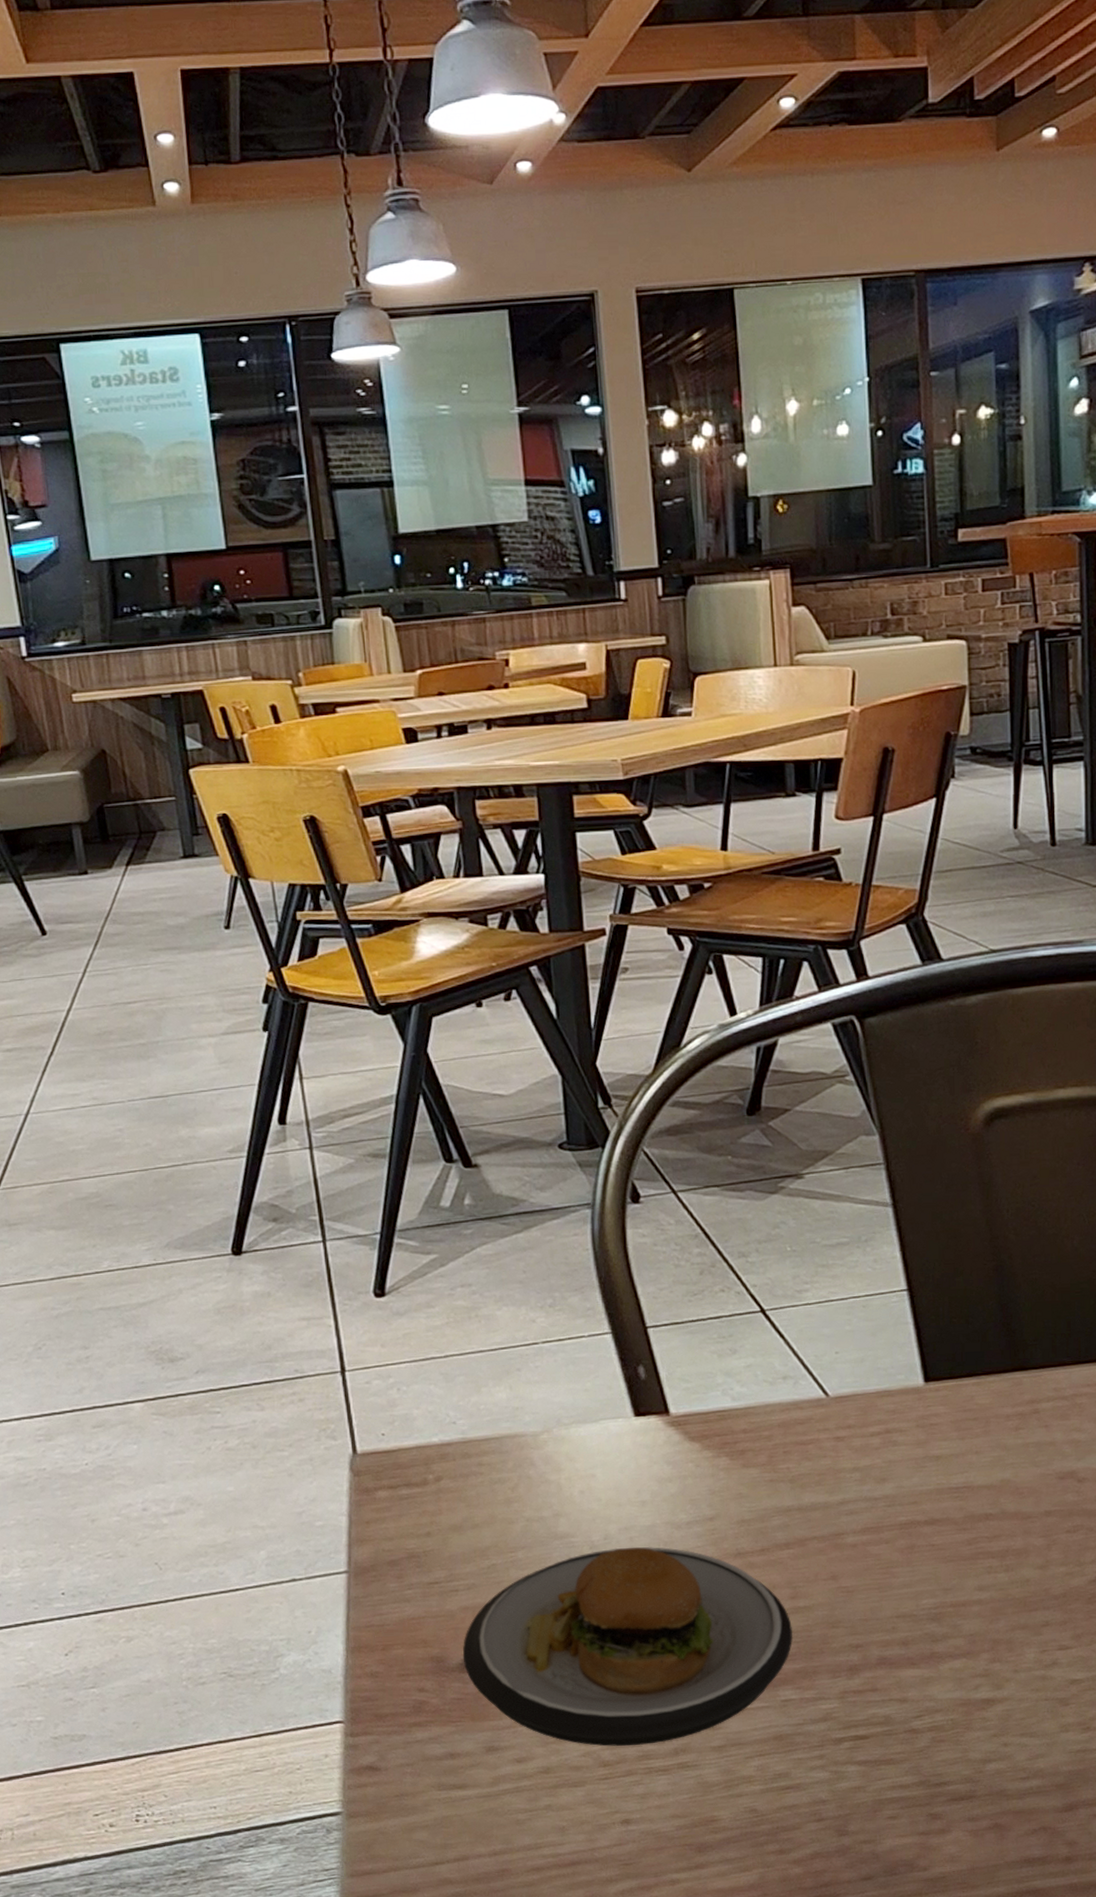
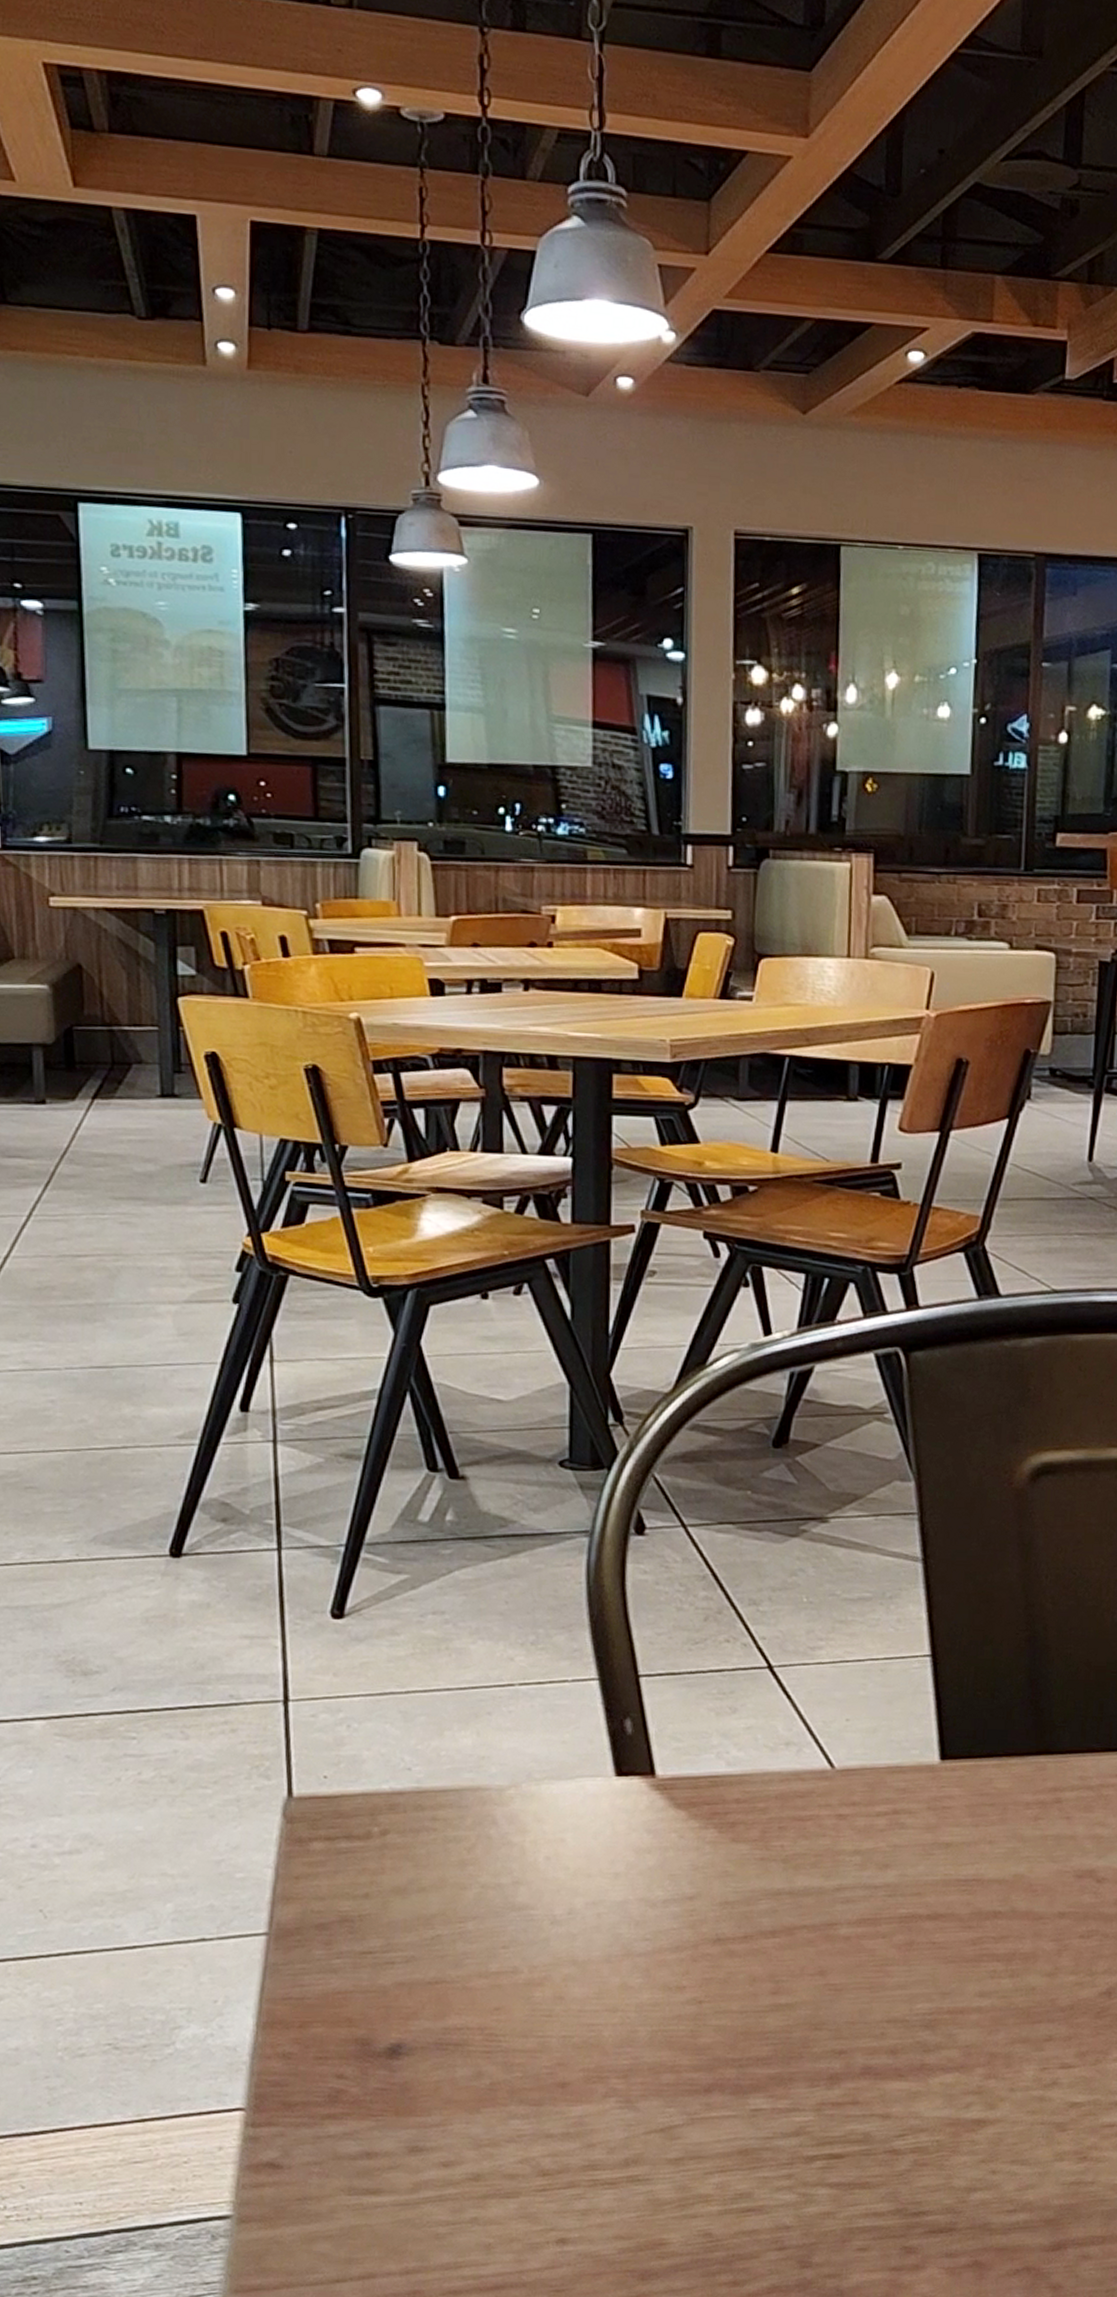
burger: present [462,1547,794,1746] -> none [392,1924,771,2153]

